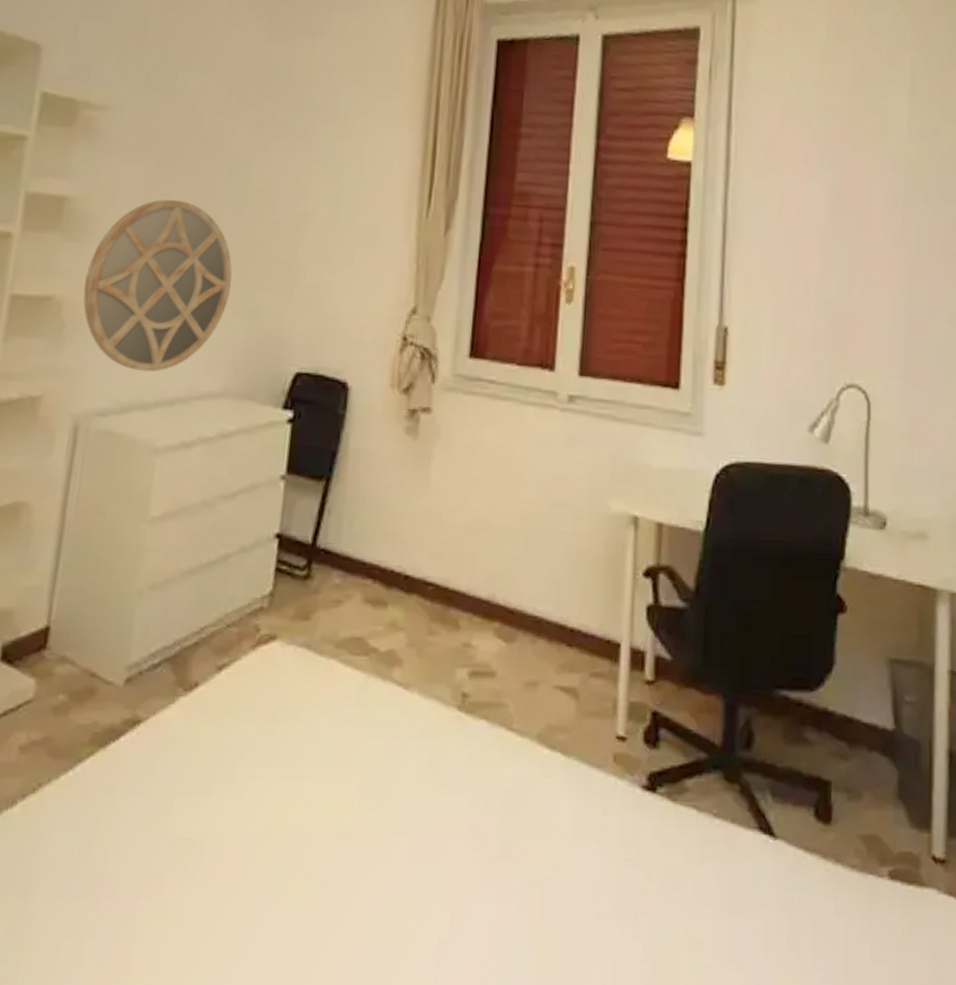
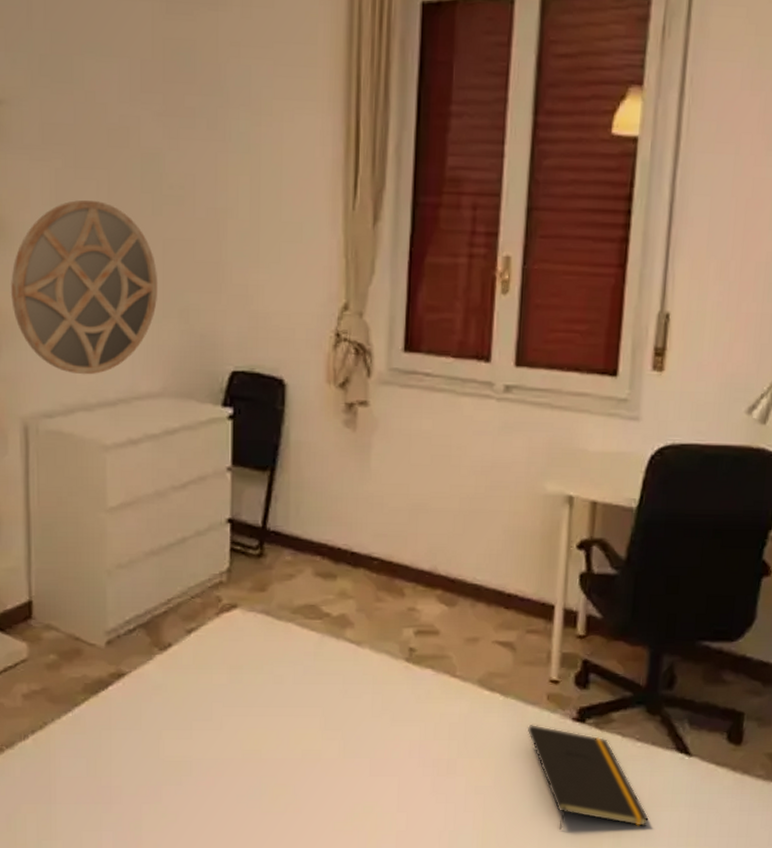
notepad: none [591,794,732,939] -> present [527,725,649,830]

